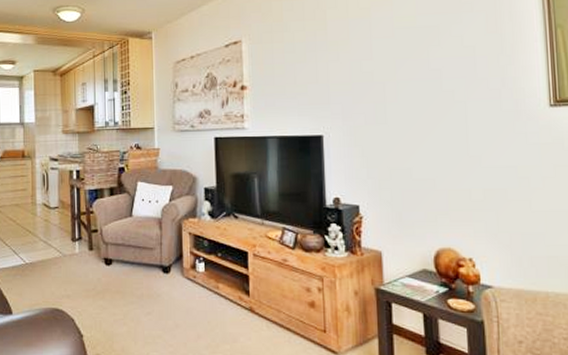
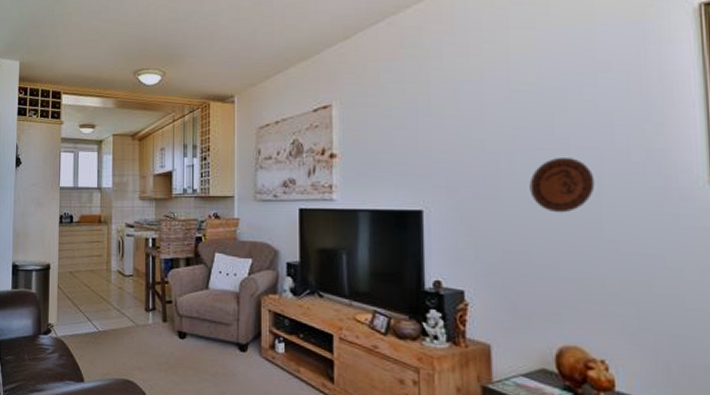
decorative plate: none [410,86,463,134] -> present [529,158,595,213]

